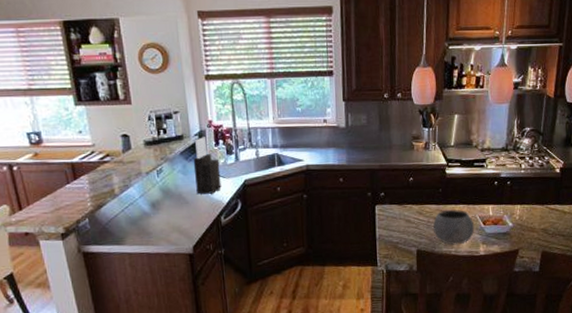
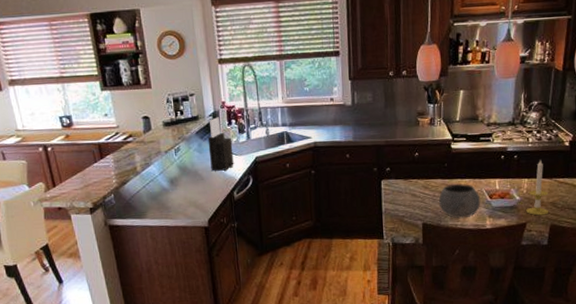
candle: none [519,186,541,242] -> present [526,160,549,216]

